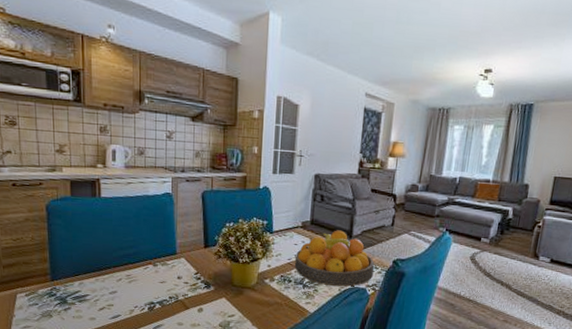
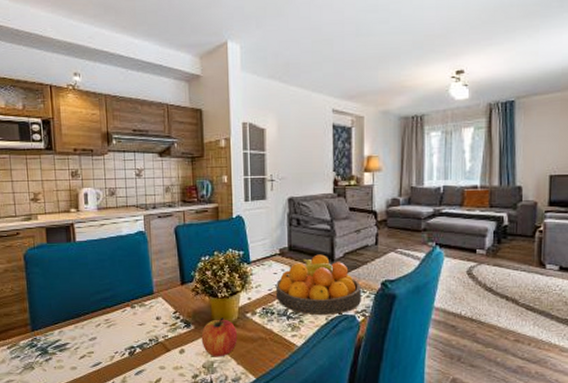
apple: none [220,281,255,318] -> present [201,318,238,357]

